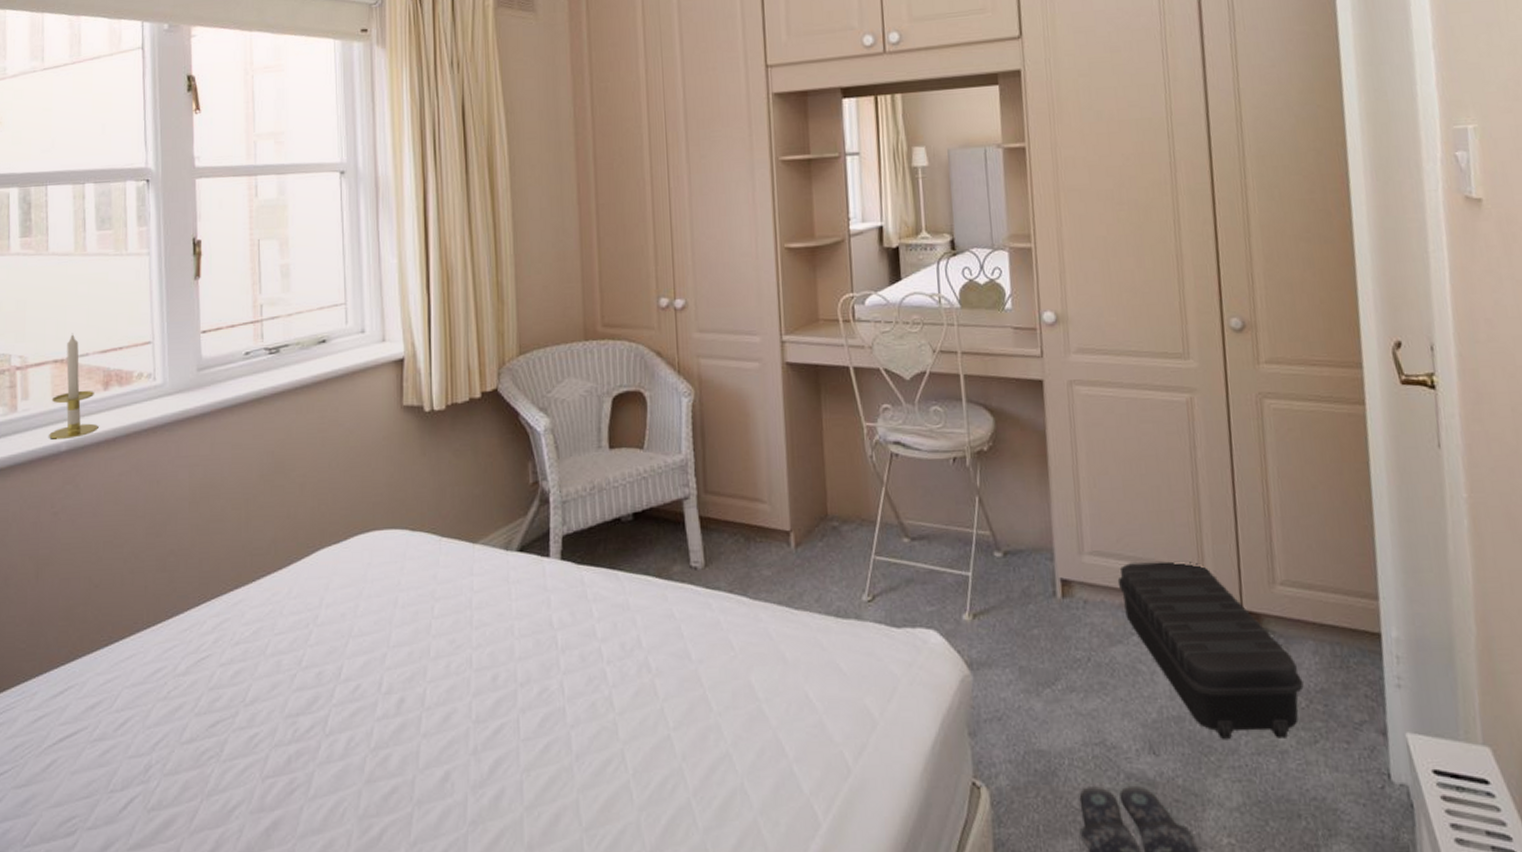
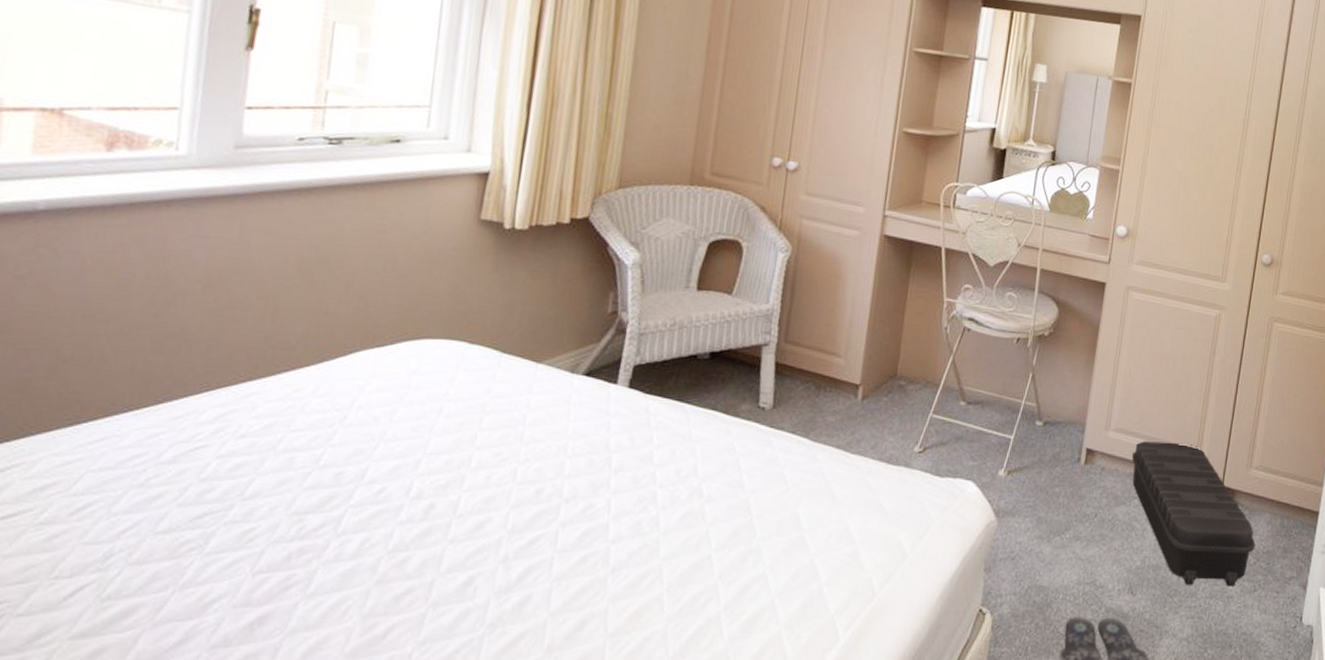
candle: present [49,333,99,440] -> none [22,81,94,198]

